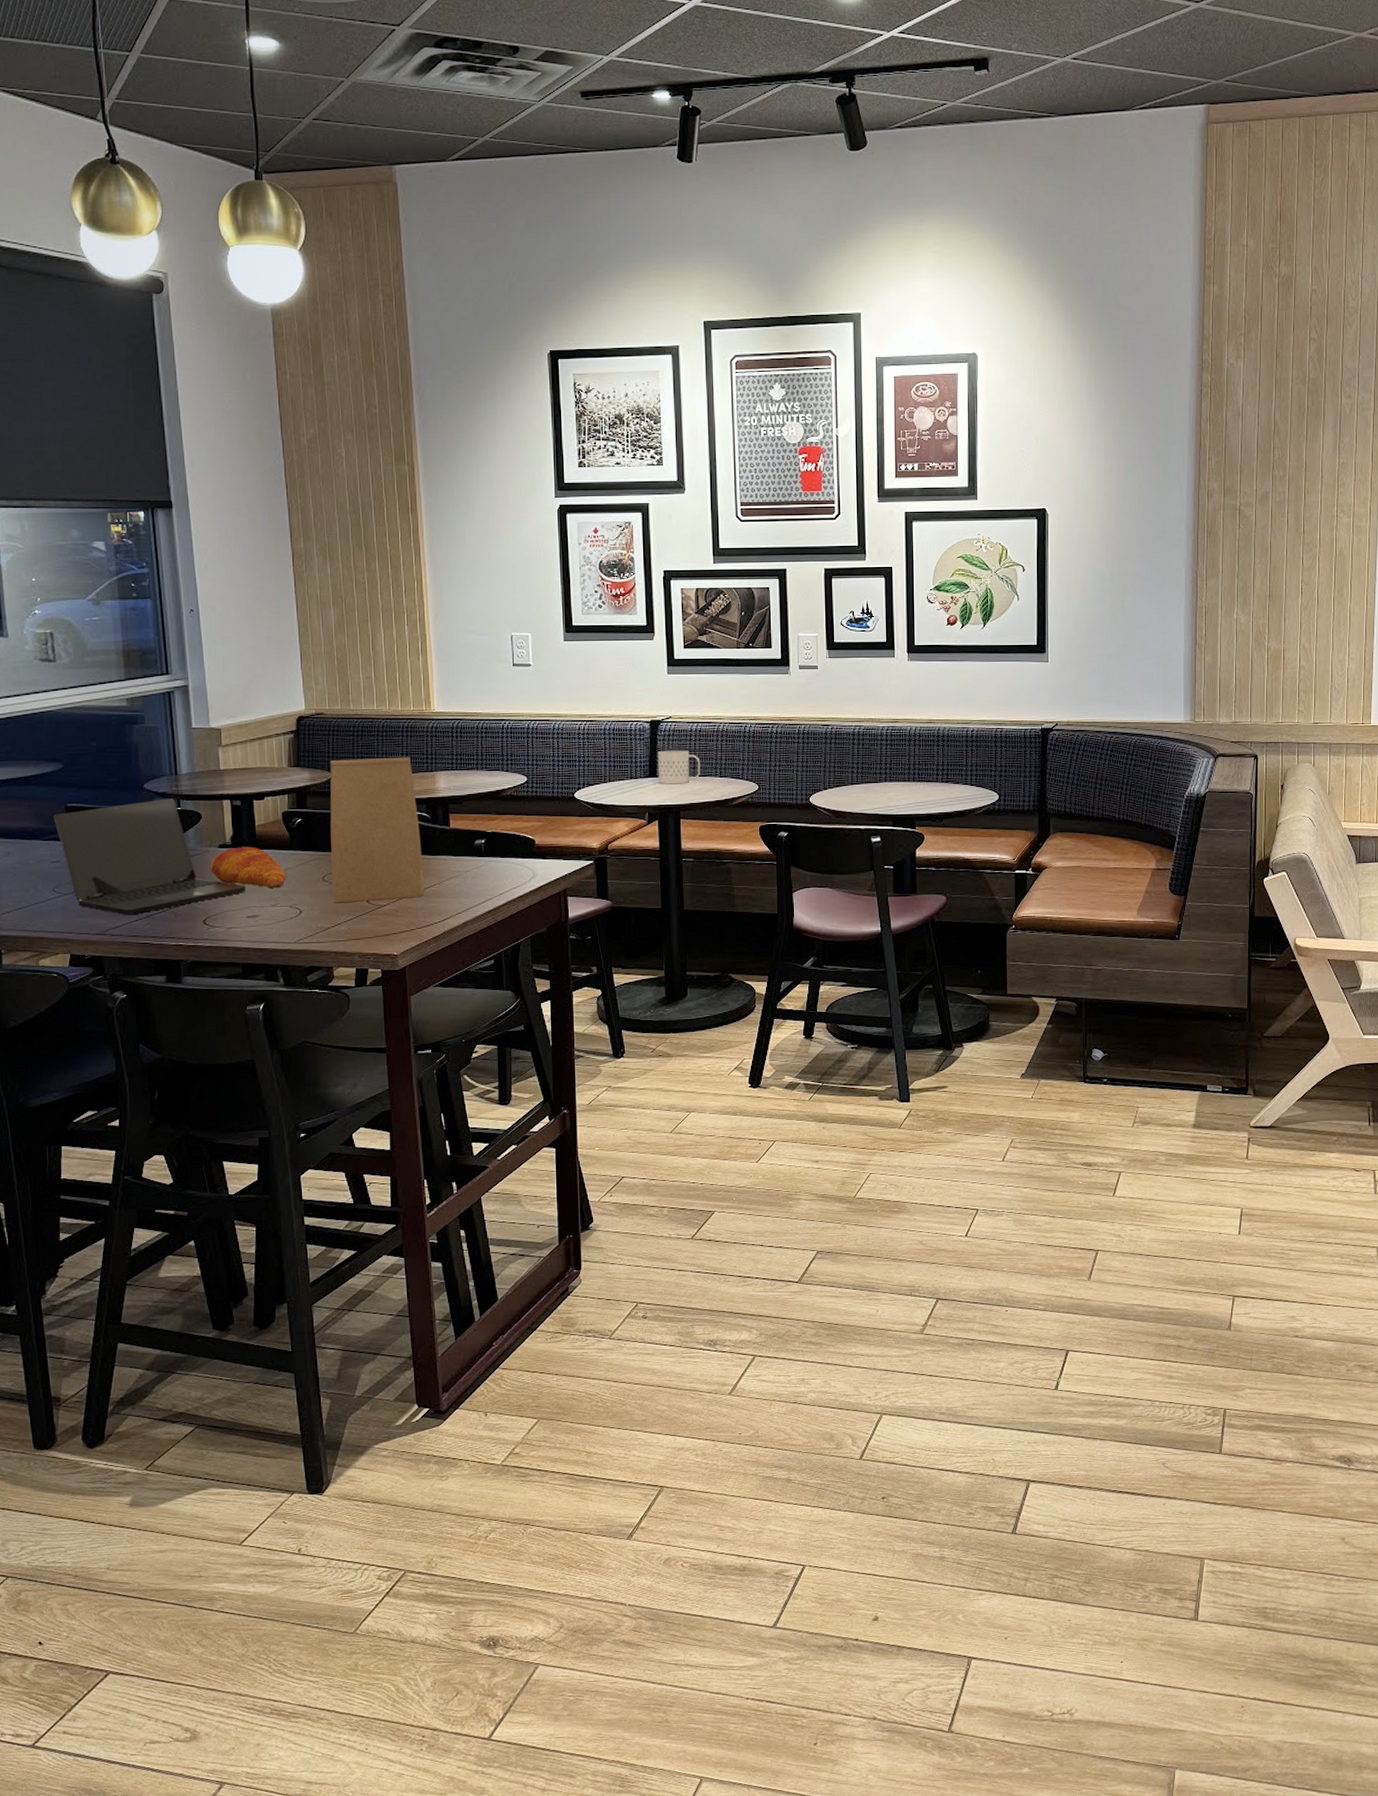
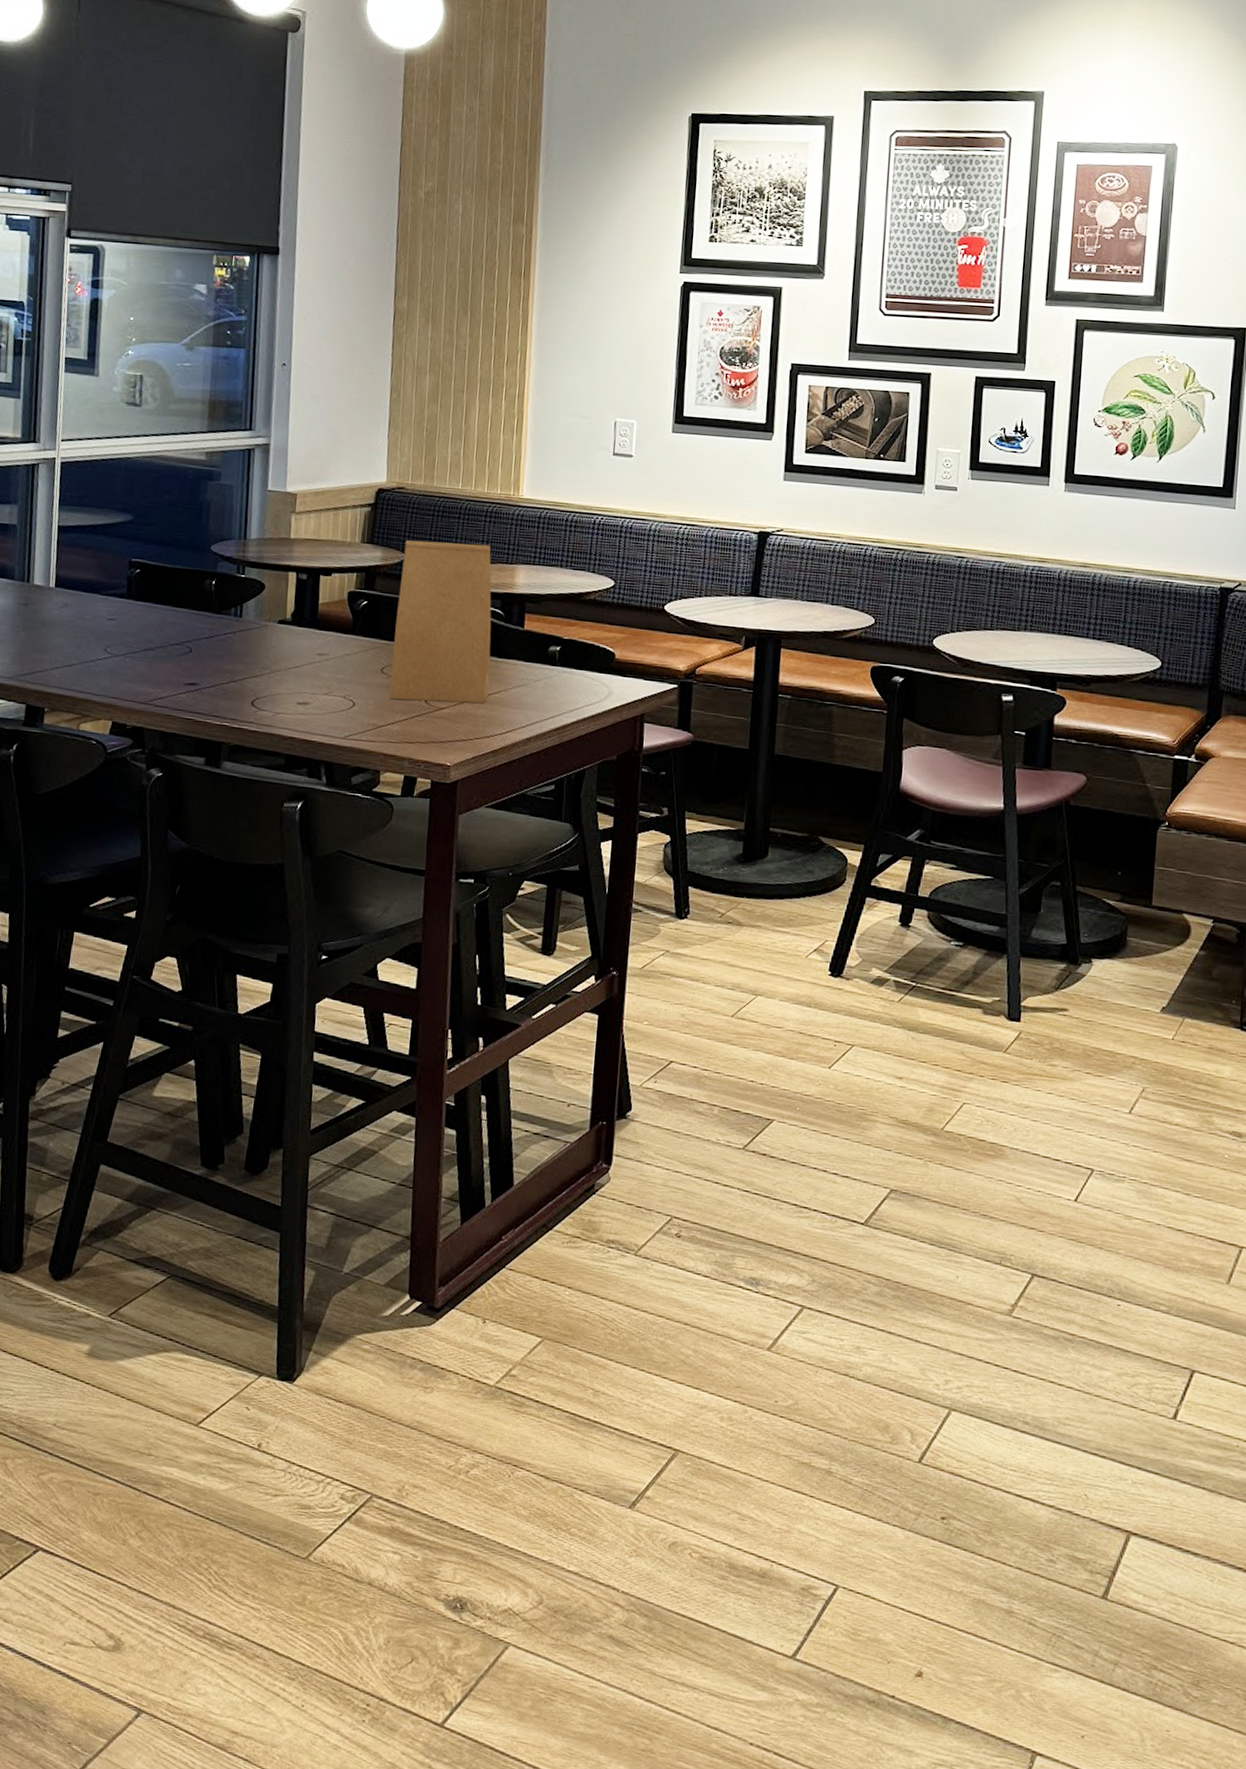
laptop: present [53,798,246,915] -> none [116,563,301,687]
croissant: present [210,846,287,888] -> none [266,624,344,675]
mug: present [657,750,701,785] -> none [760,567,811,609]

